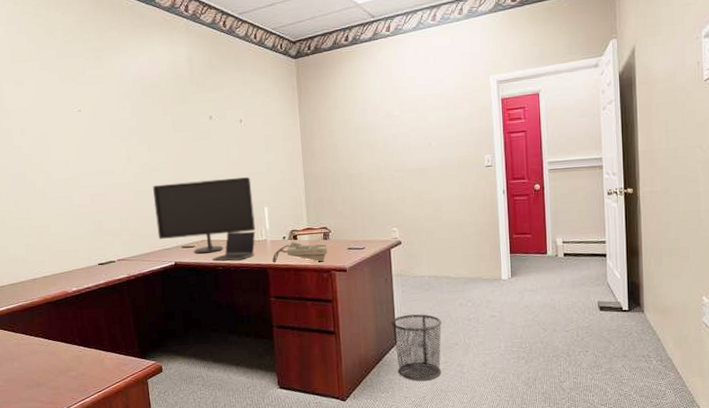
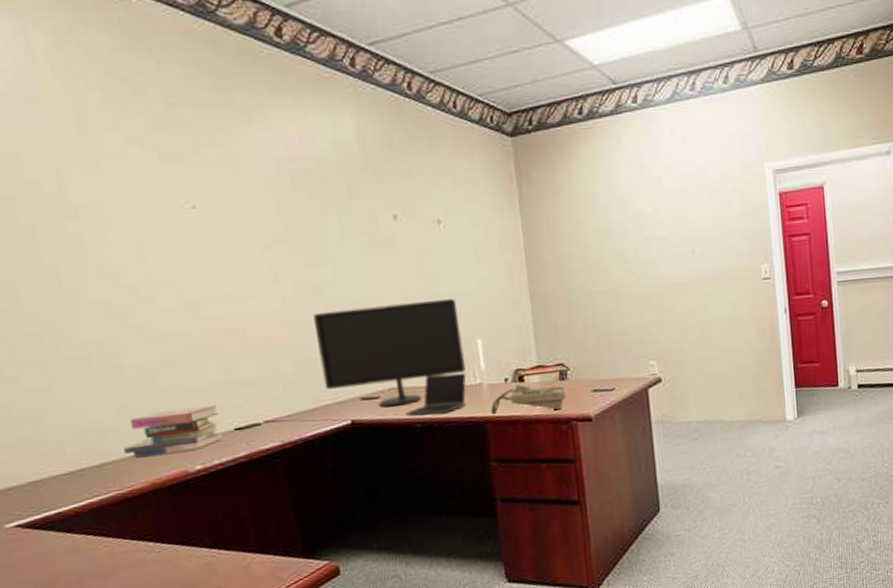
books: none [29,247,91,280] -> present [124,405,223,457]
trash can: present [391,314,442,381] -> none [651,470,717,556]

